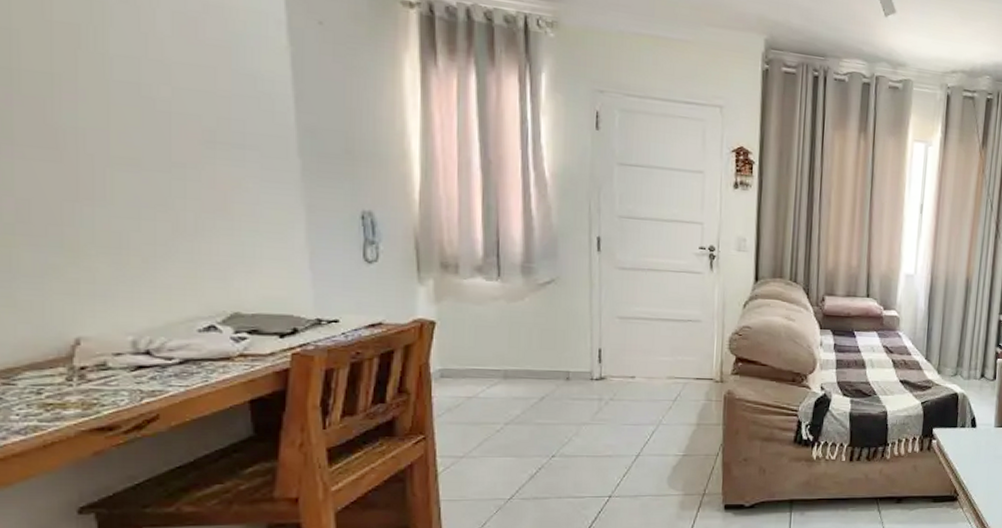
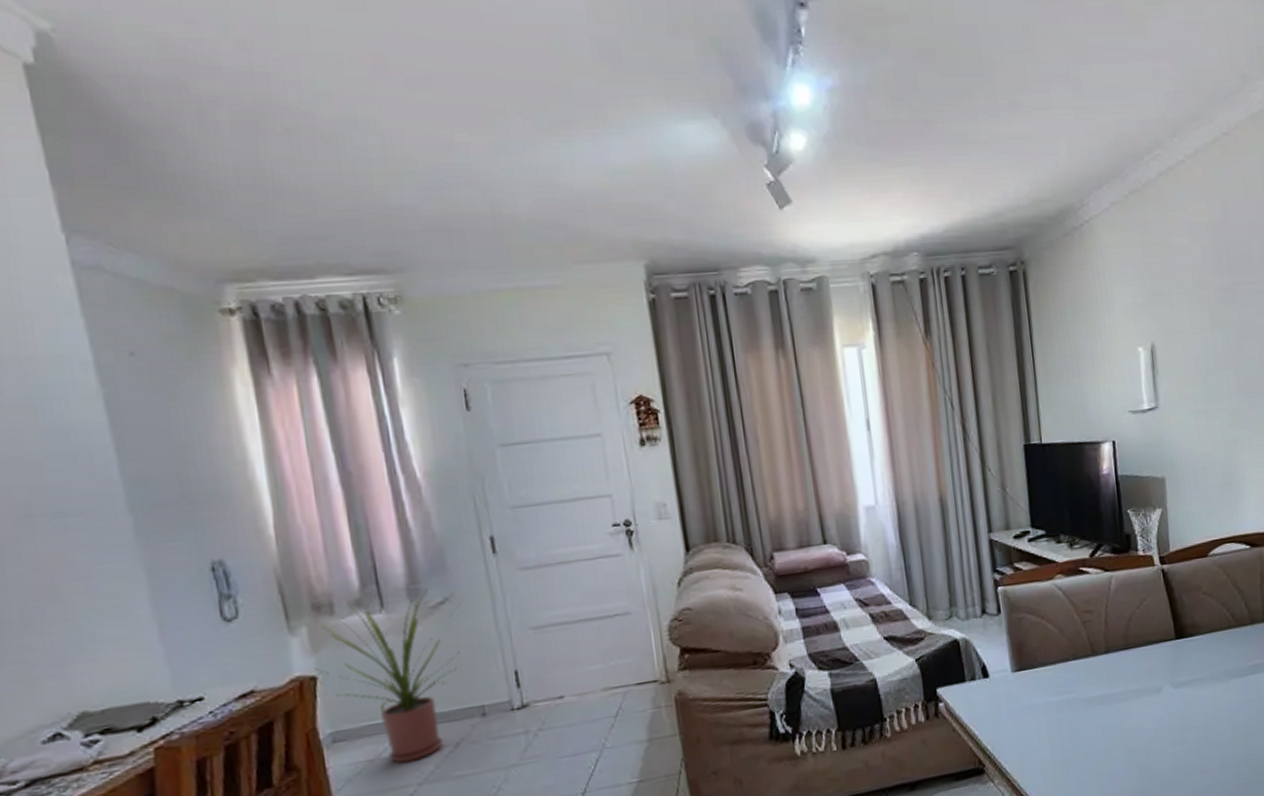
house plant: none [435,268,565,406] -> present [315,588,461,764]

